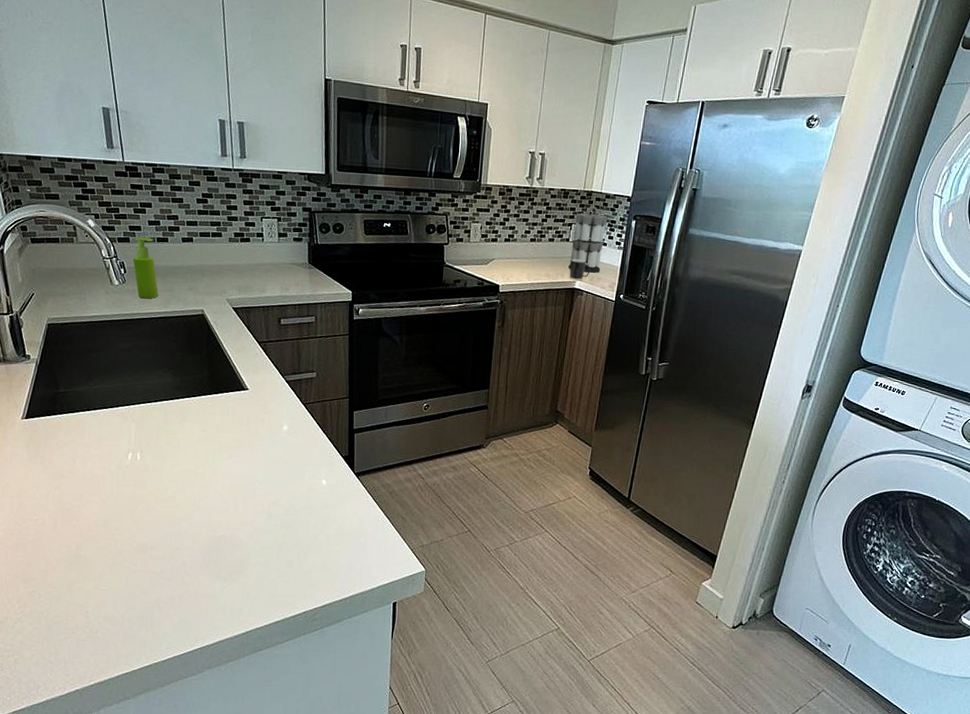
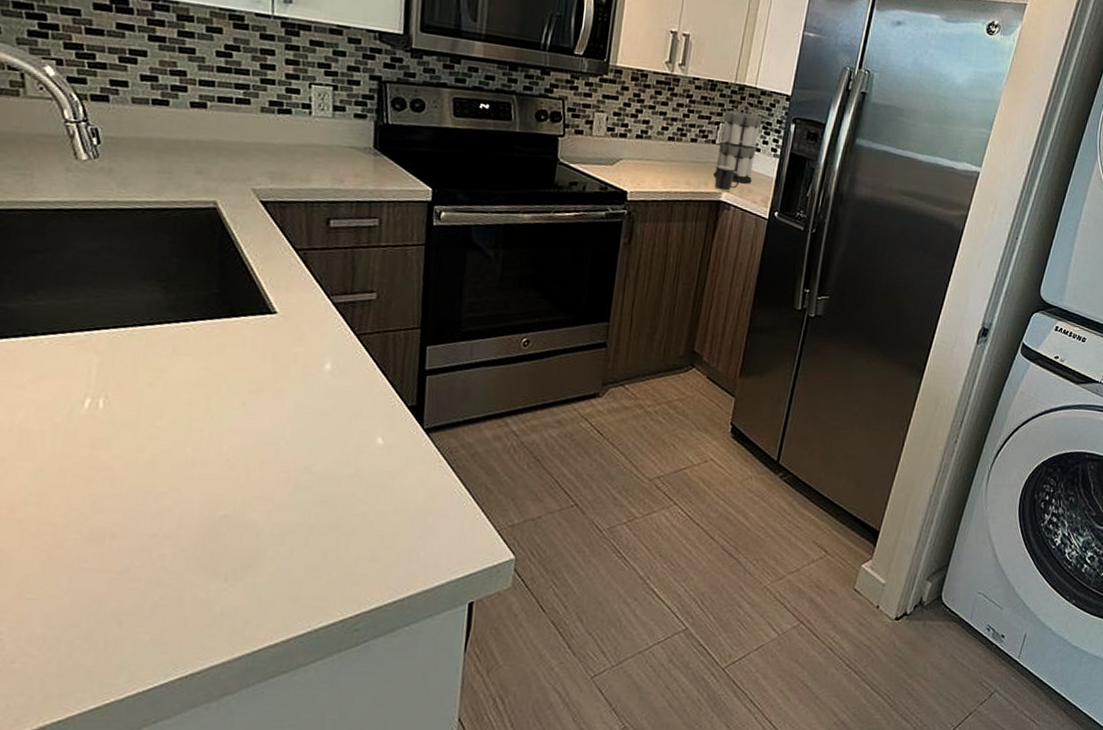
soap dispenser: present [132,237,159,299] -> none [112,95,149,183]

